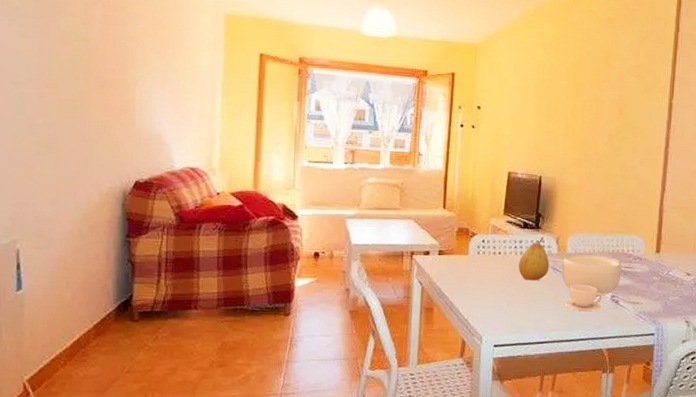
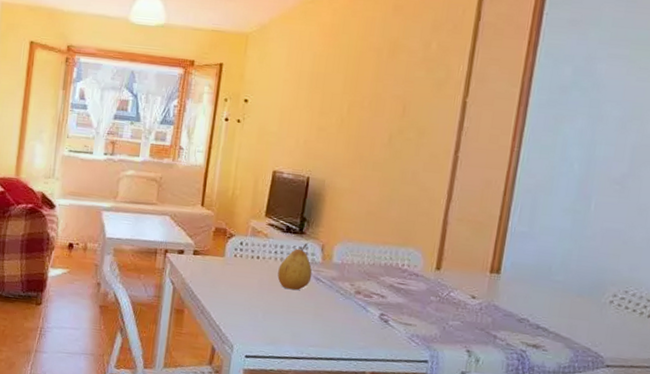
bowl: present [561,253,622,297] -> none [325,263,395,314]
teacup: present [564,284,603,312] -> none [325,298,371,329]

